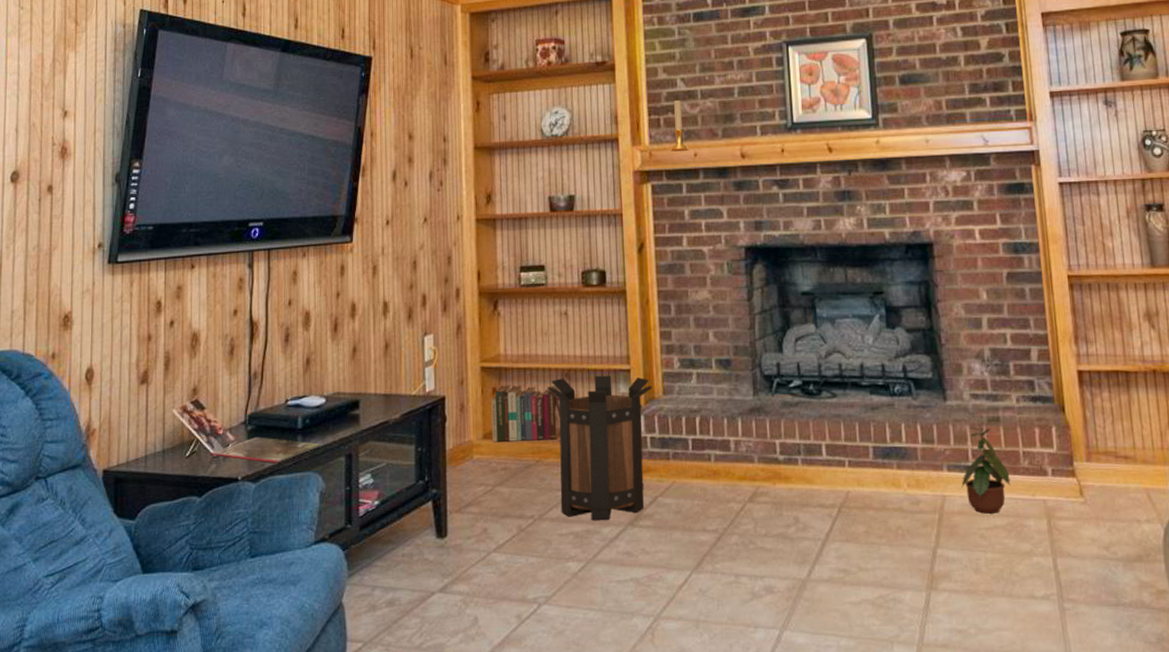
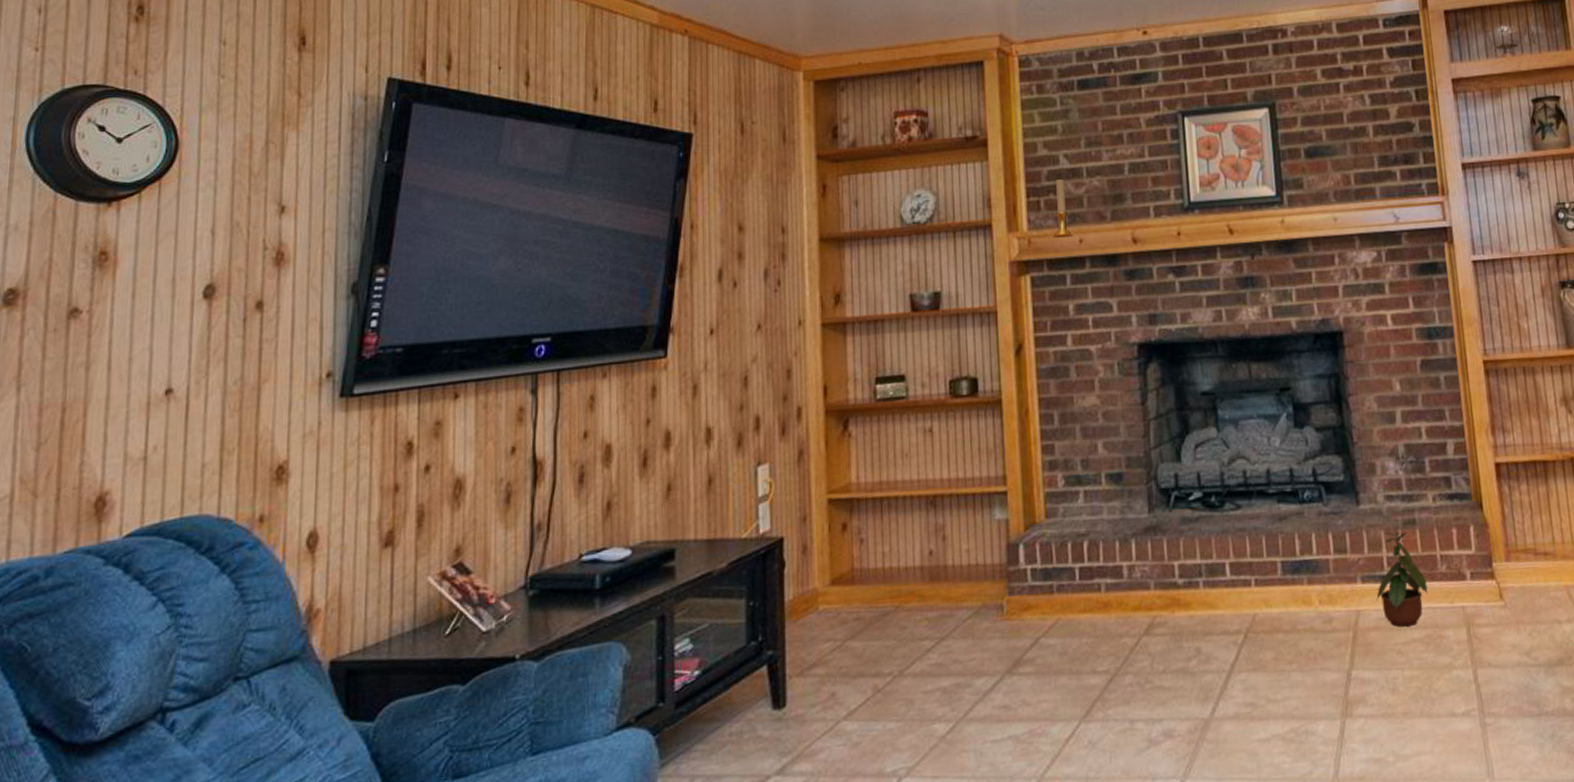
magazine: present [210,437,321,463] -> none [477,603,625,635]
books: present [491,384,561,442] -> none [840,516,925,588]
decorative basket: present [547,375,653,520] -> none [908,499,1033,672]

